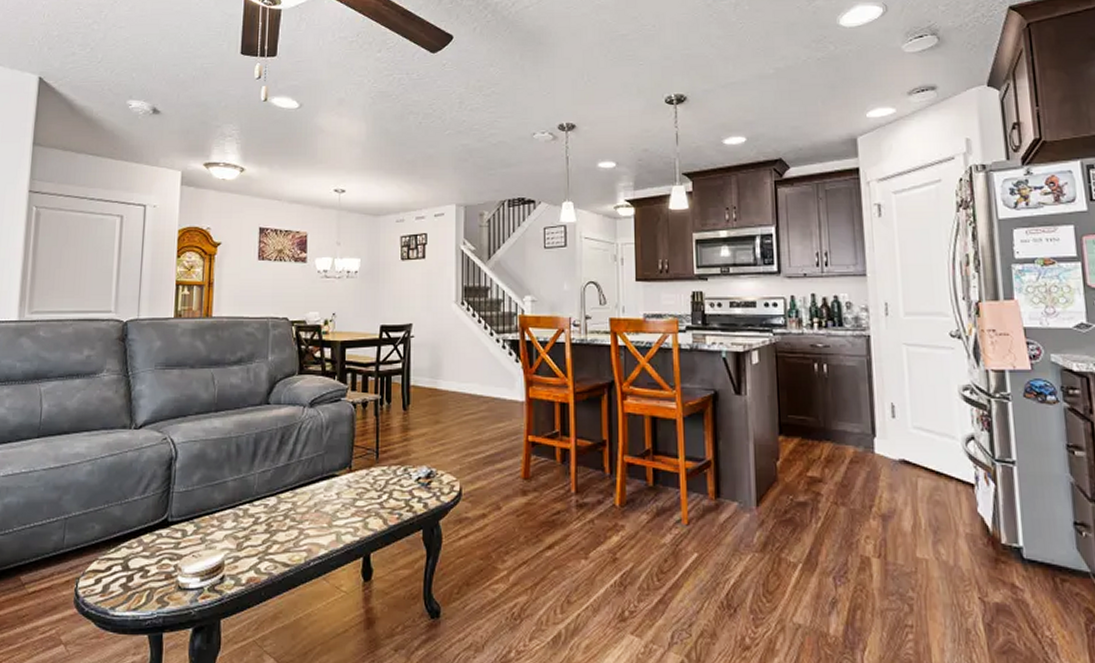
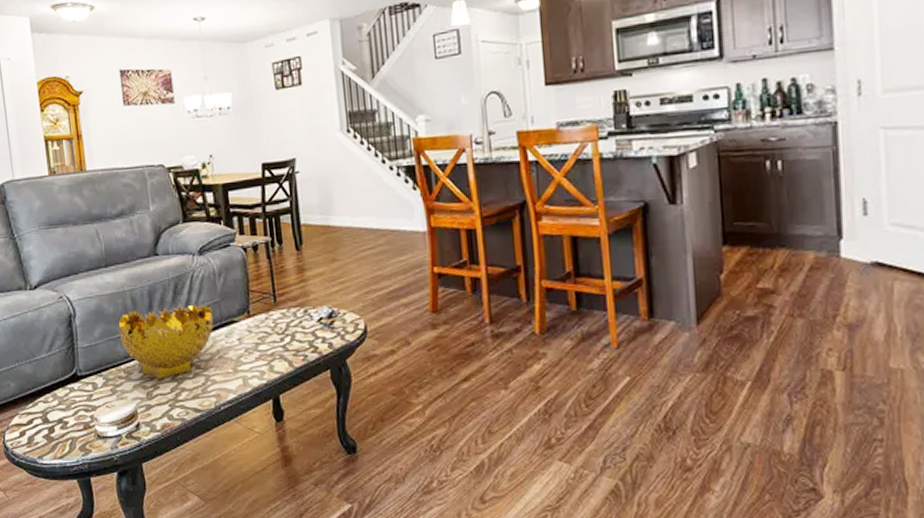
decorative bowl: none [218,455,316,531] -> present [118,304,214,380]

